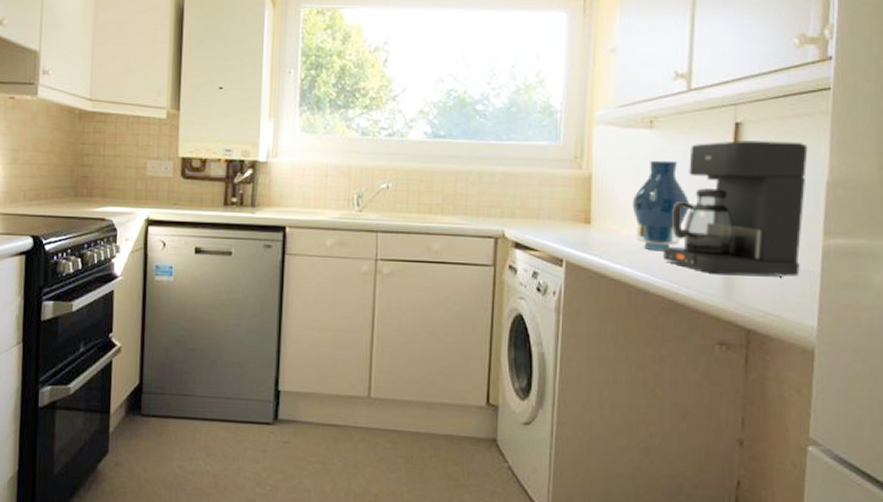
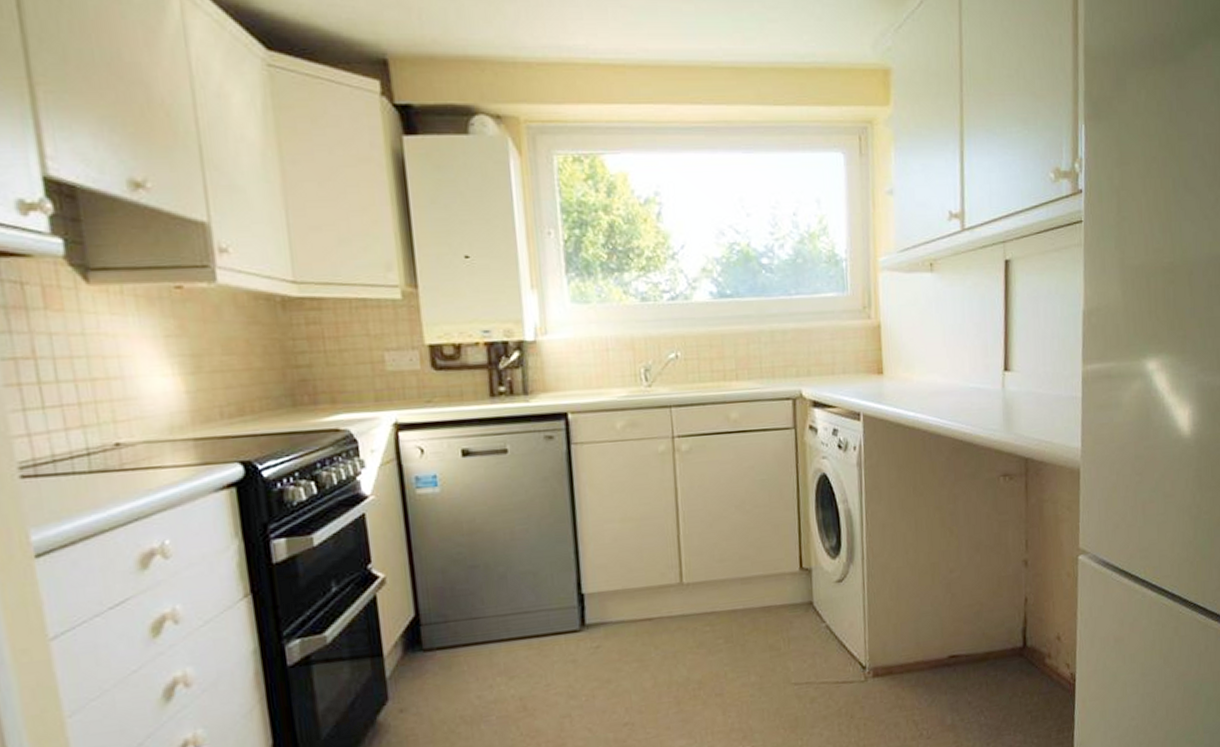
vase: present [632,160,690,251] -> none [919,302,971,394]
coffee maker: present [663,140,808,277] -> none [950,275,1067,410]

